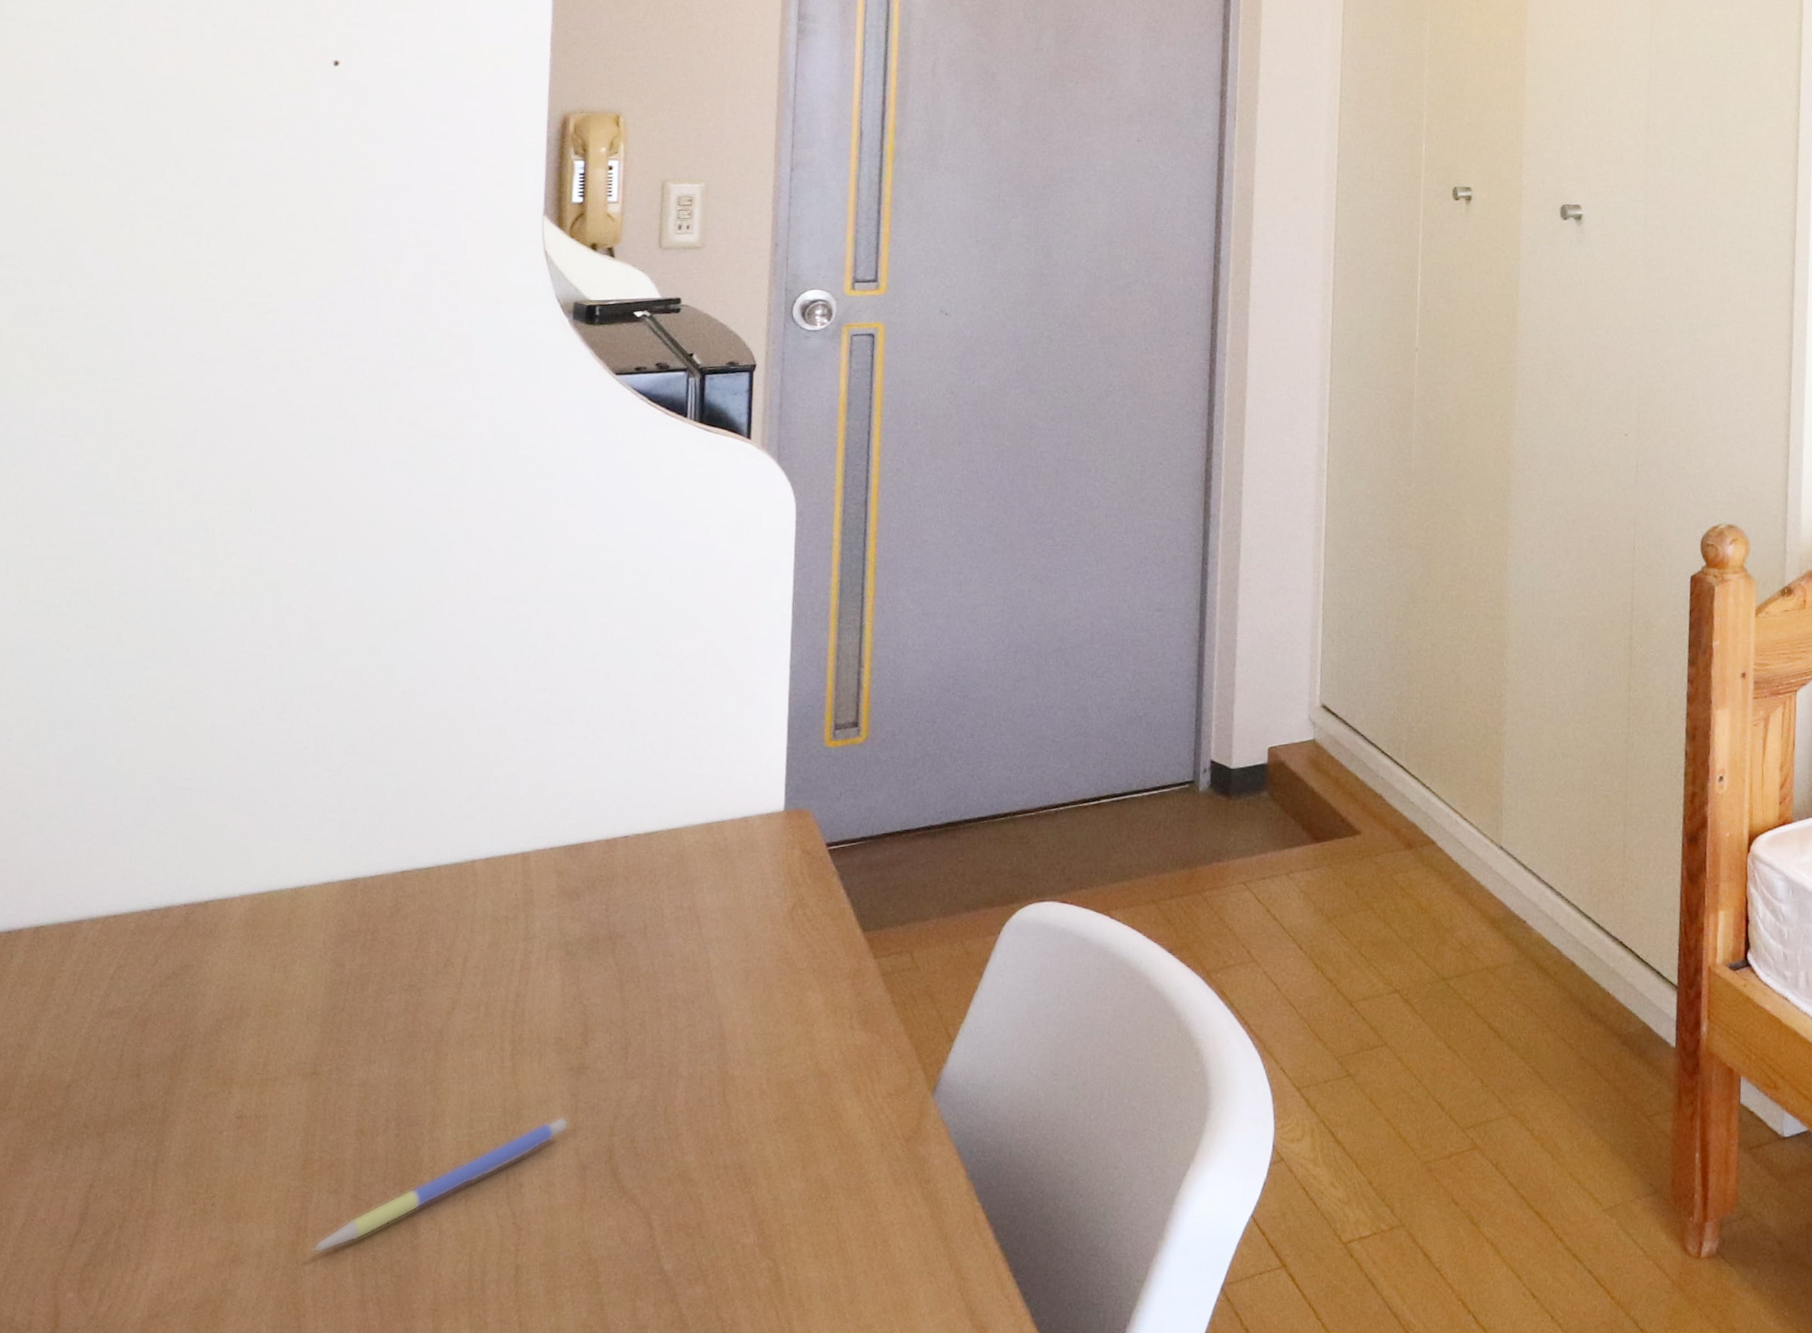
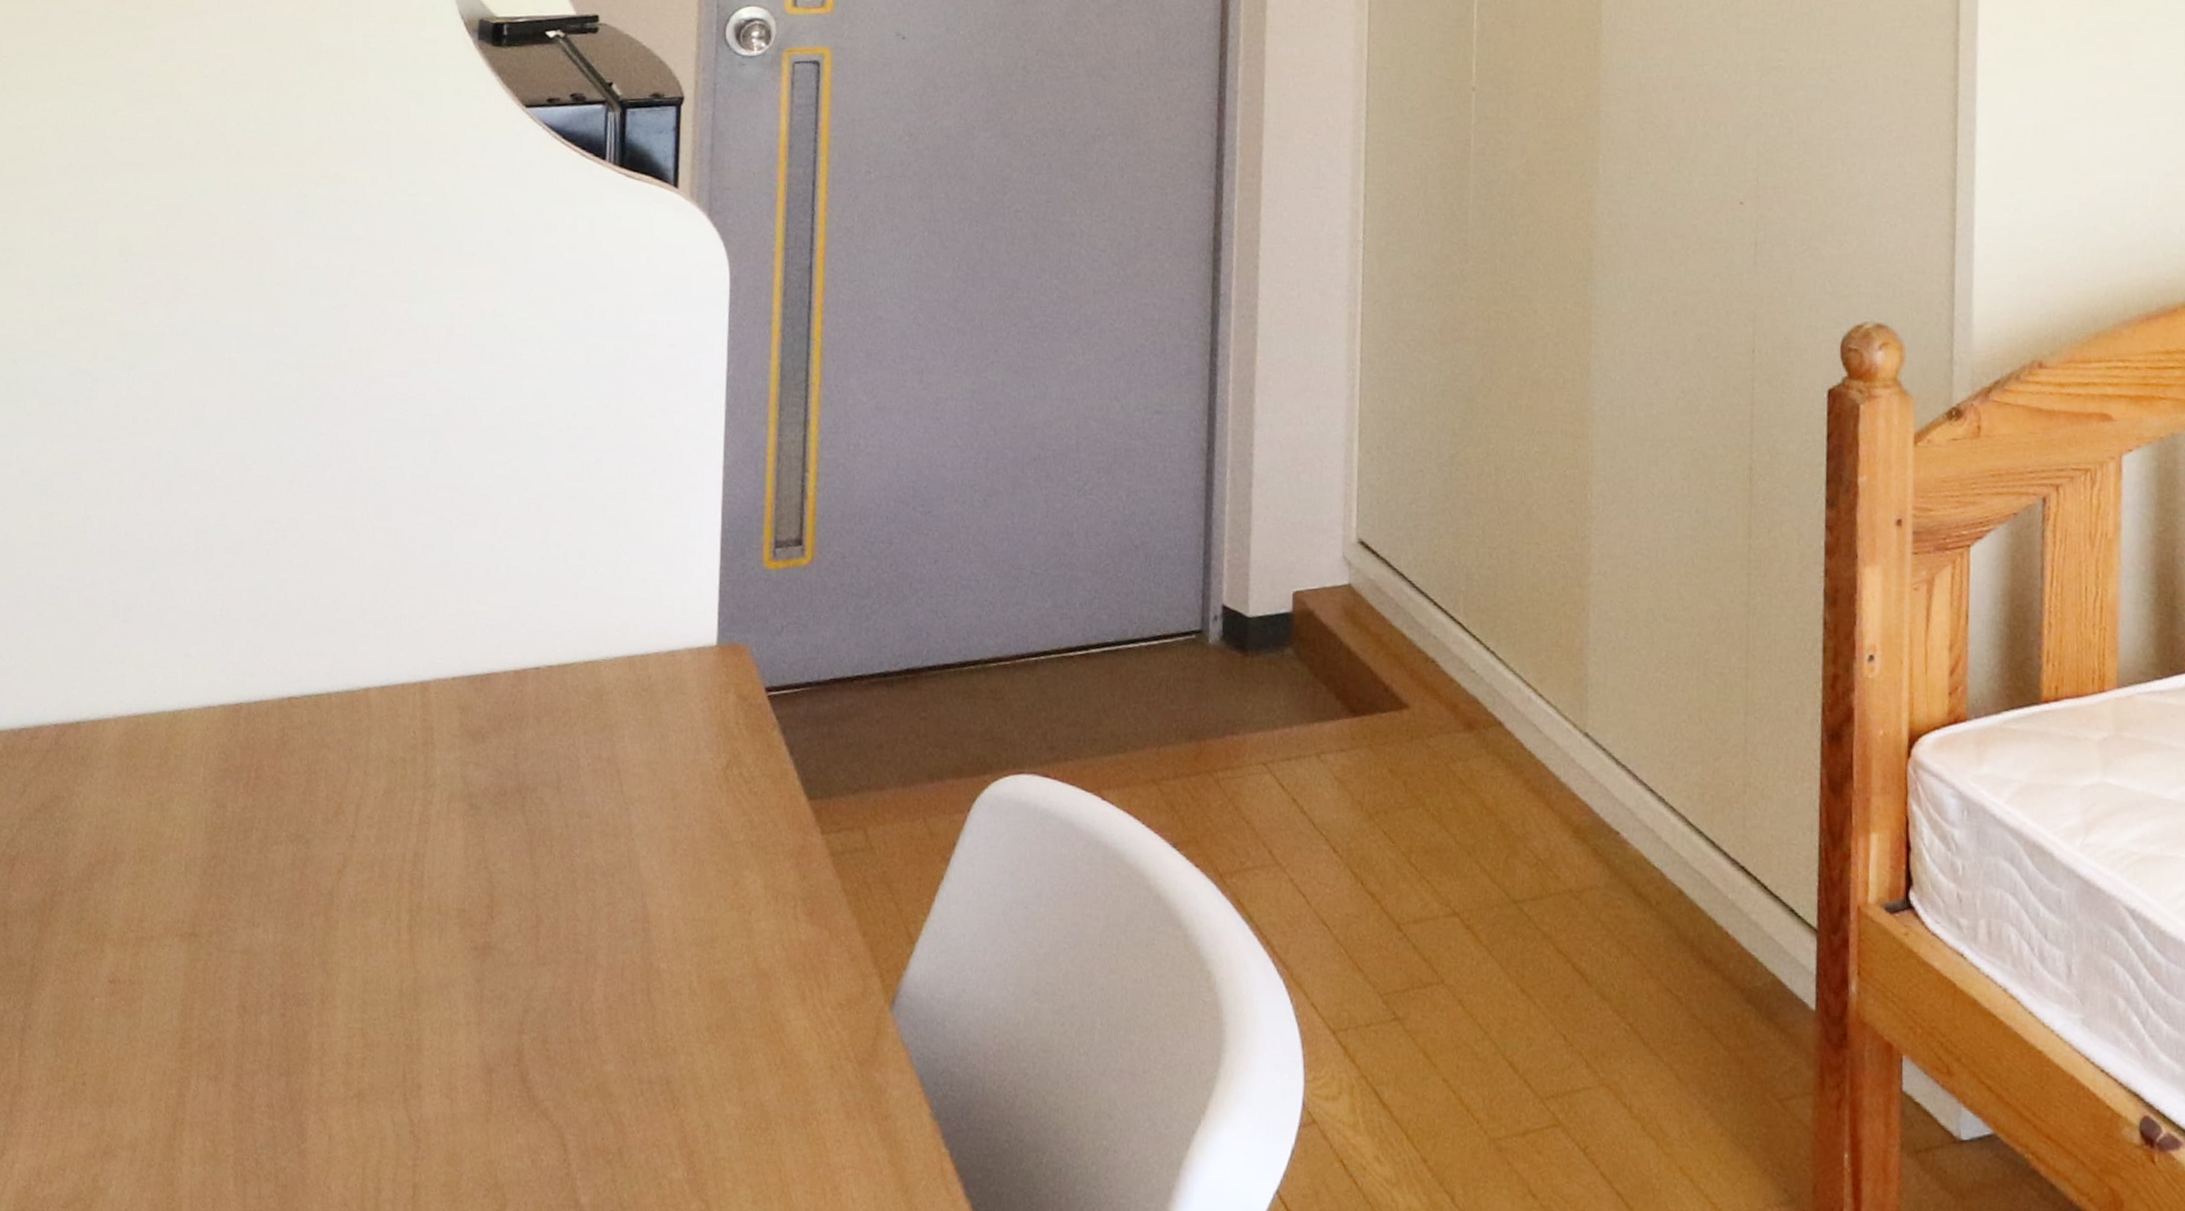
pen: present [312,1117,569,1253] -> none [190,1005,473,1151]

